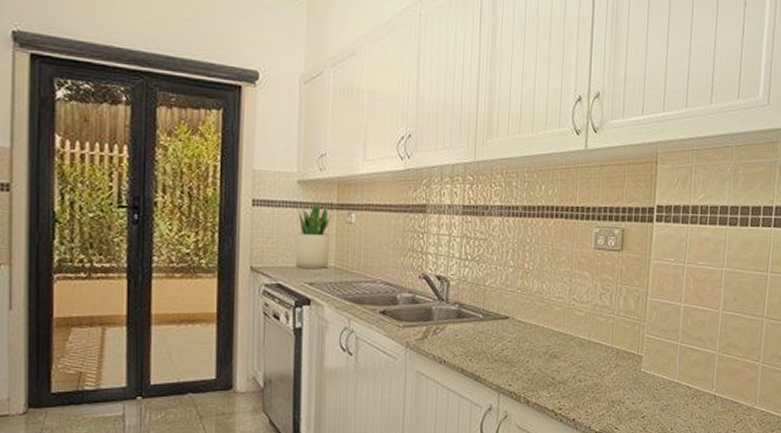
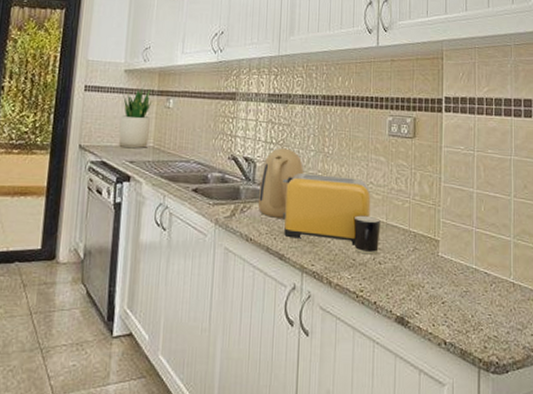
kettle: none [451,265,502,339] -> present [257,148,304,218]
toaster: none [478,291,573,364] -> present [282,173,371,245]
mug: none [553,333,582,373] -> present [353,215,381,255]

